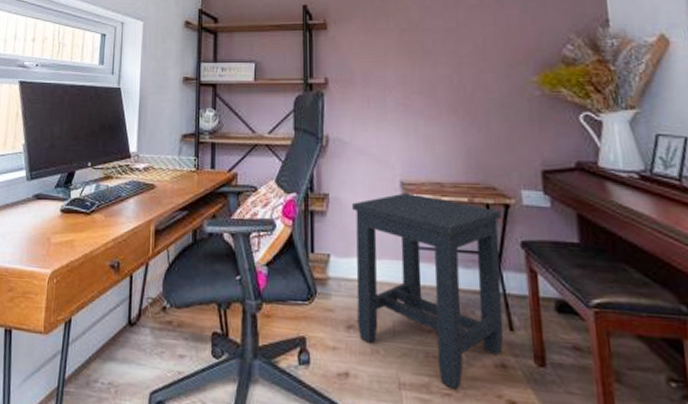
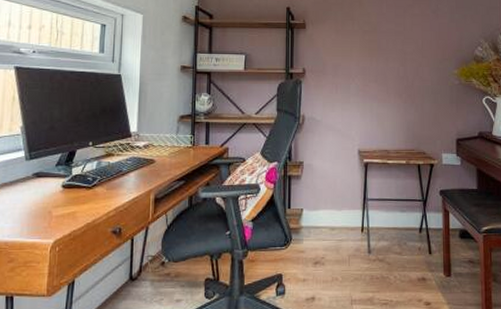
side table: present [352,192,504,390] -> none [321,158,428,300]

